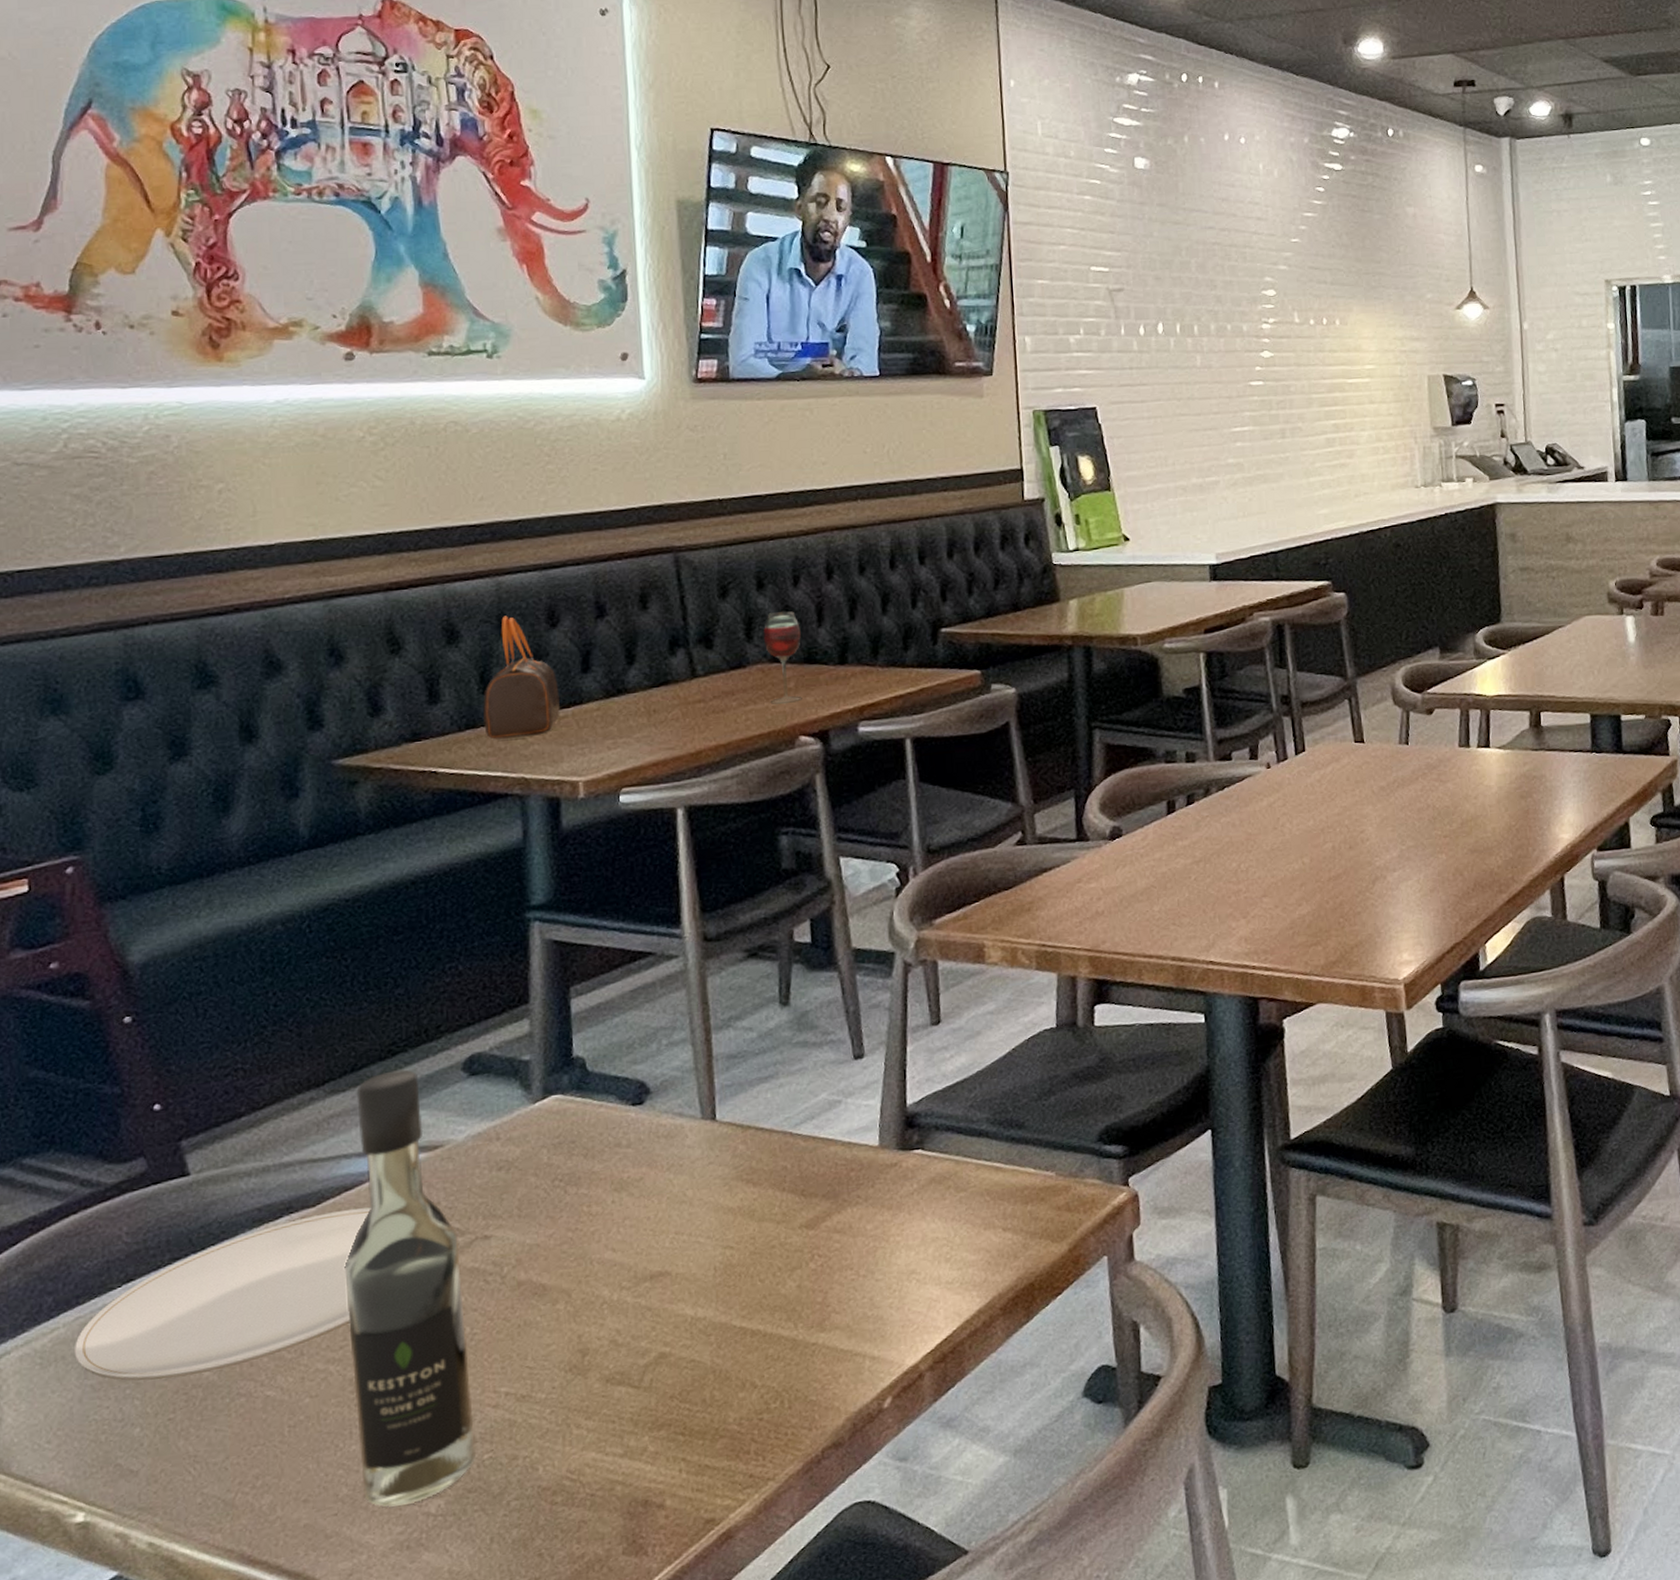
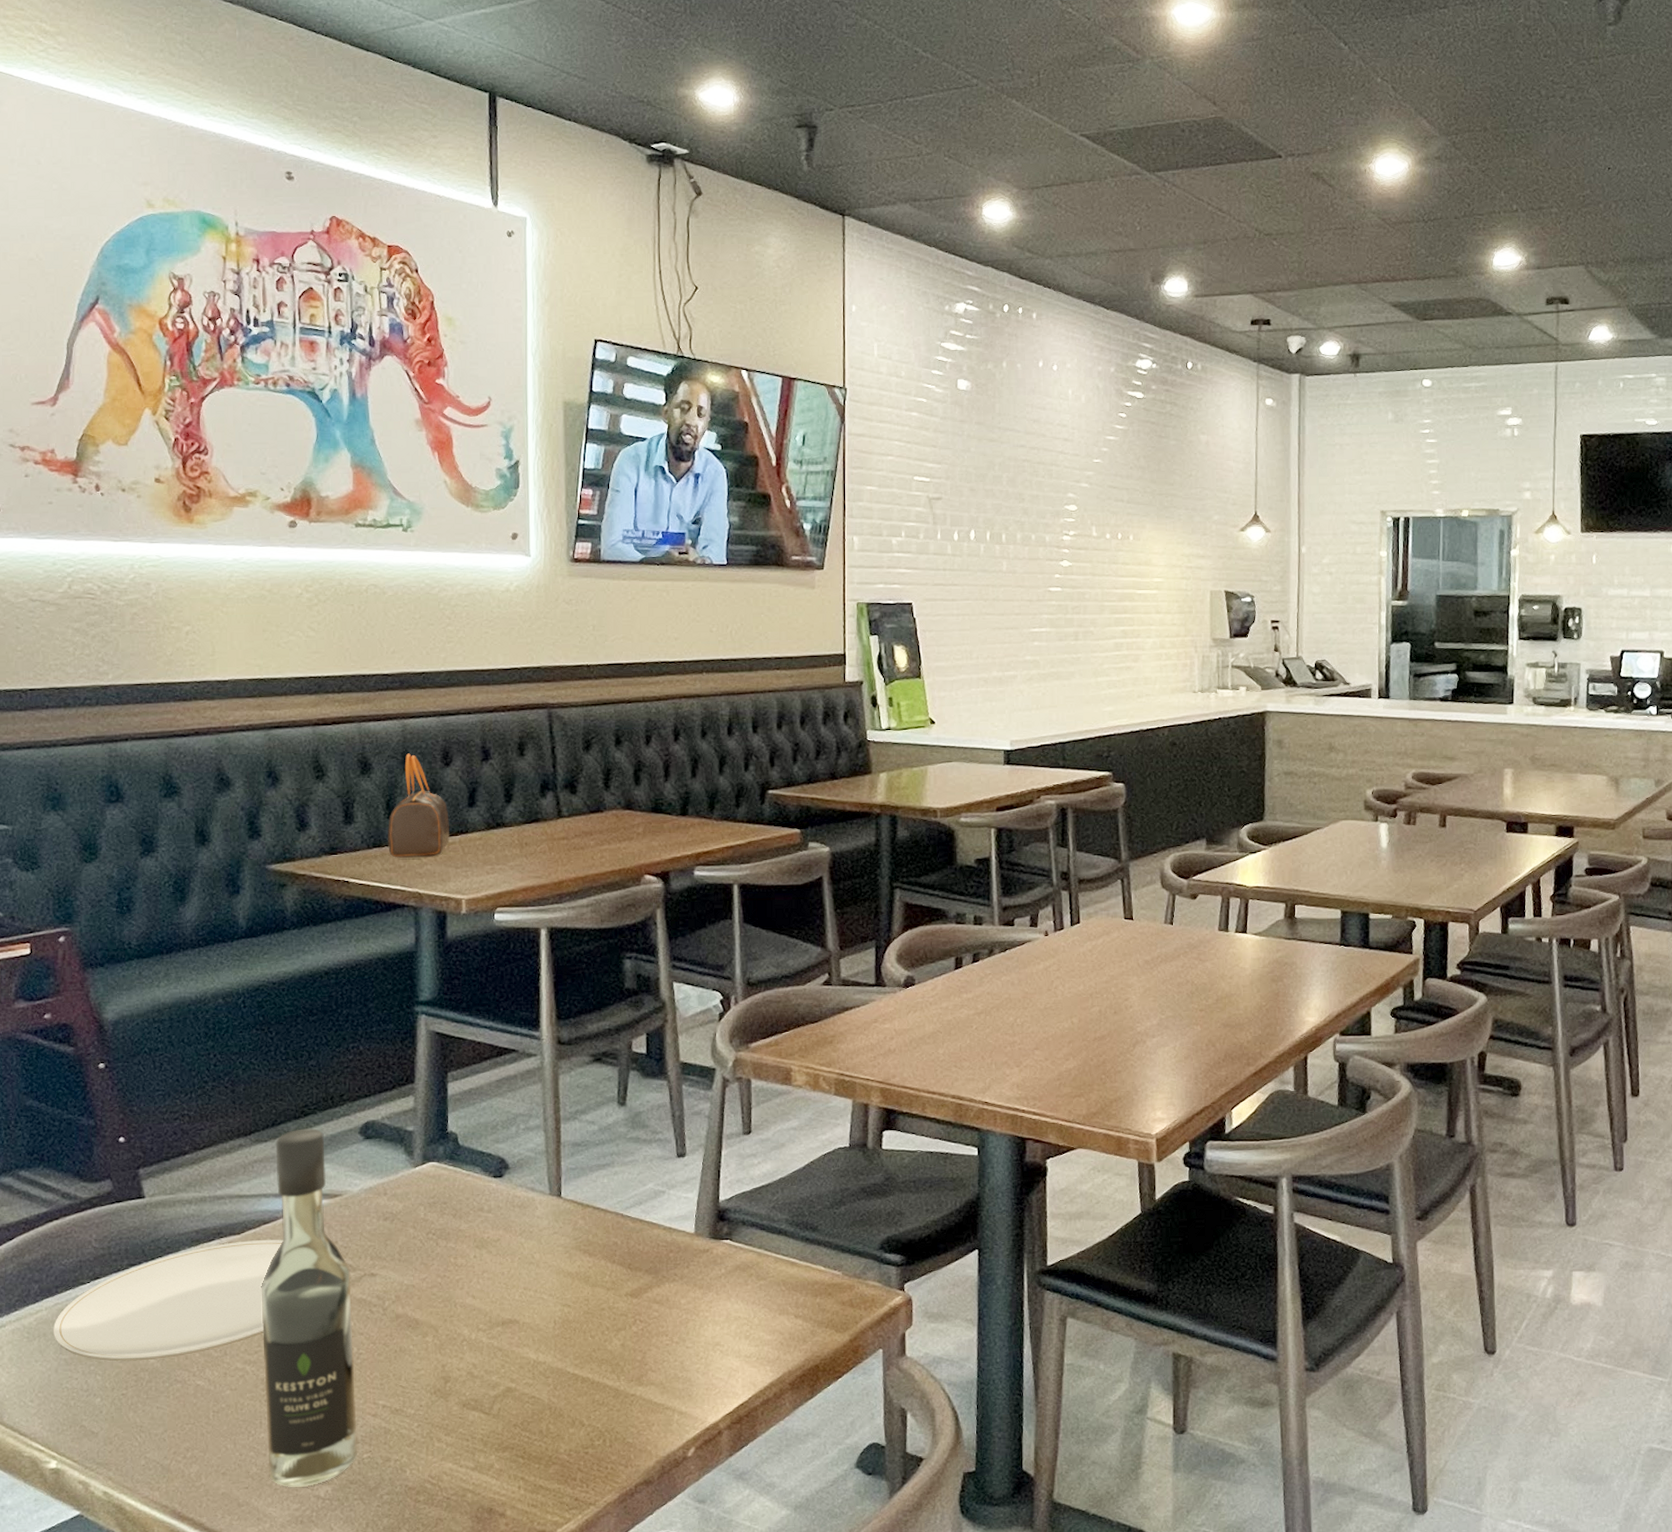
wineglass: present [763,611,802,705] -> none [618,766,650,847]

